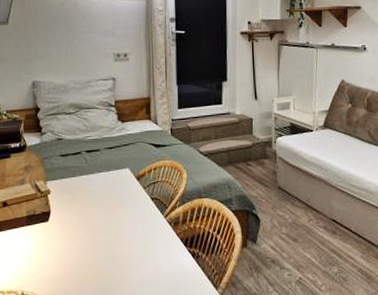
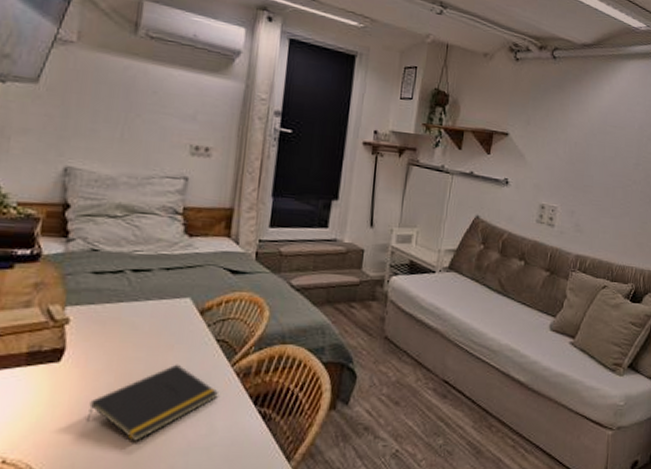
notepad: none [70,218,158,277] -> present [86,364,218,441]

